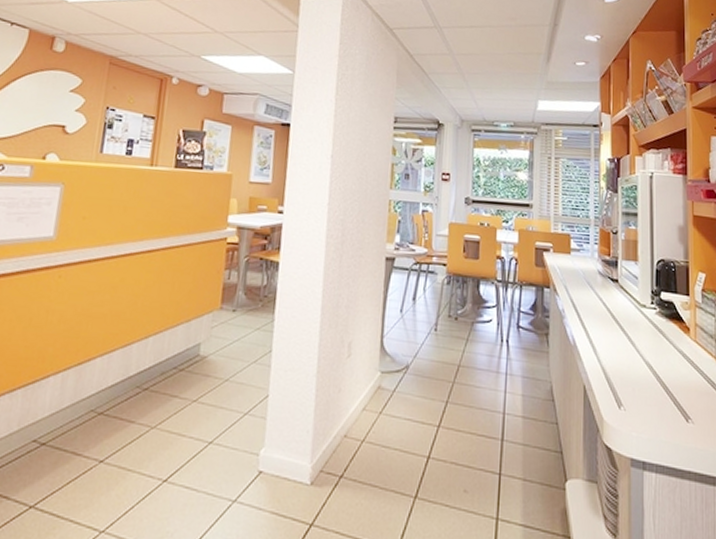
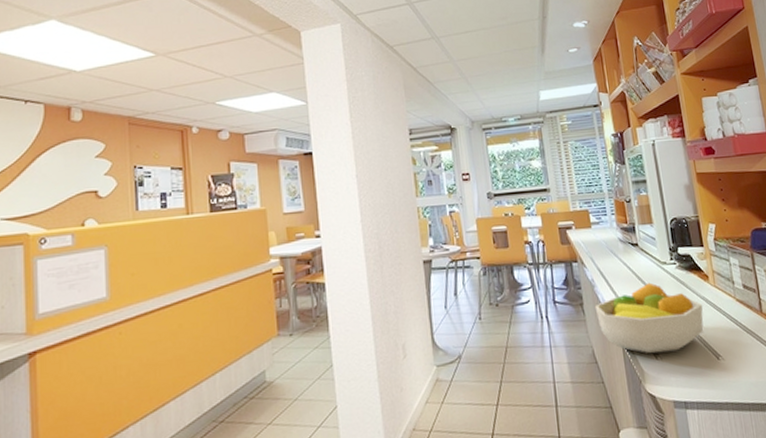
fruit bowl: none [560,324,679,404] -> present [594,282,704,354]

